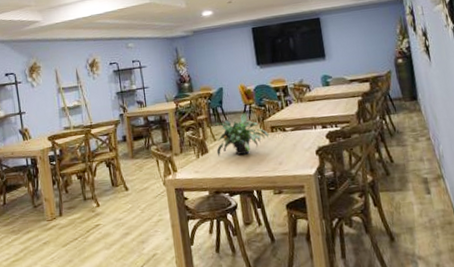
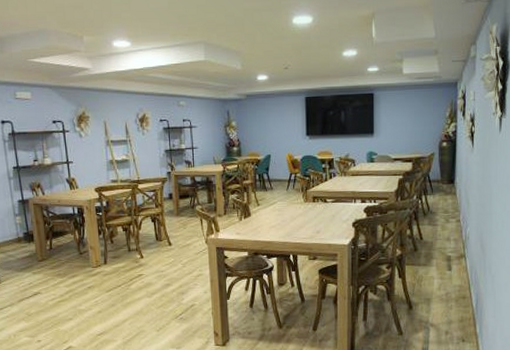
potted plant: present [214,113,270,157] -> none [259,181,311,222]

